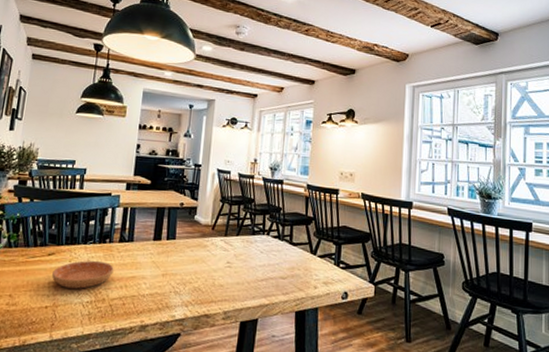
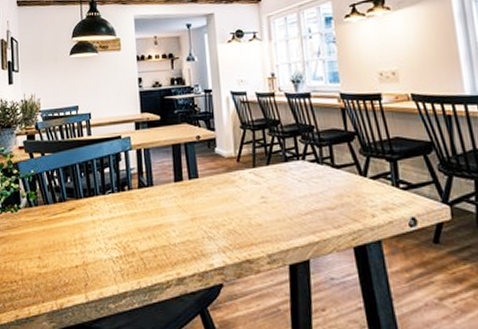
saucer: present [51,260,114,289] -> none [75,211,138,244]

